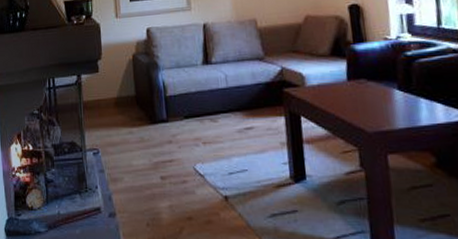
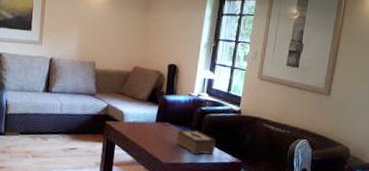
tissue box: none [378,84,438,116] -> present [175,130,216,154]

